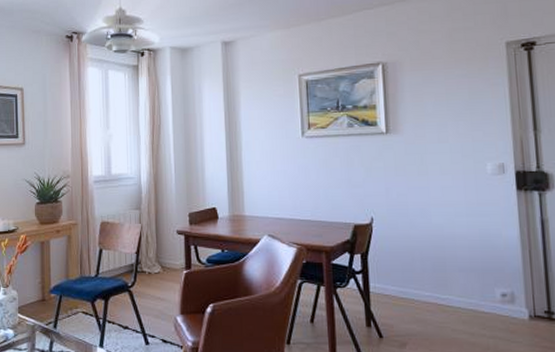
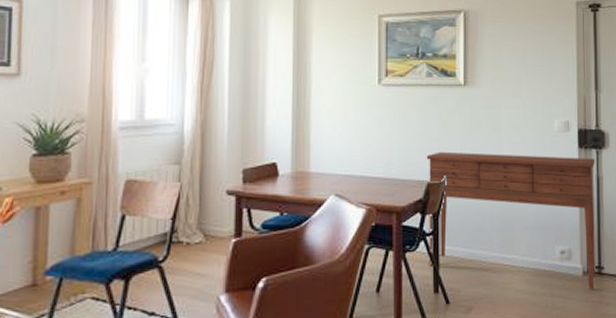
console table: none [351,196,545,334] -> present [426,151,596,289]

